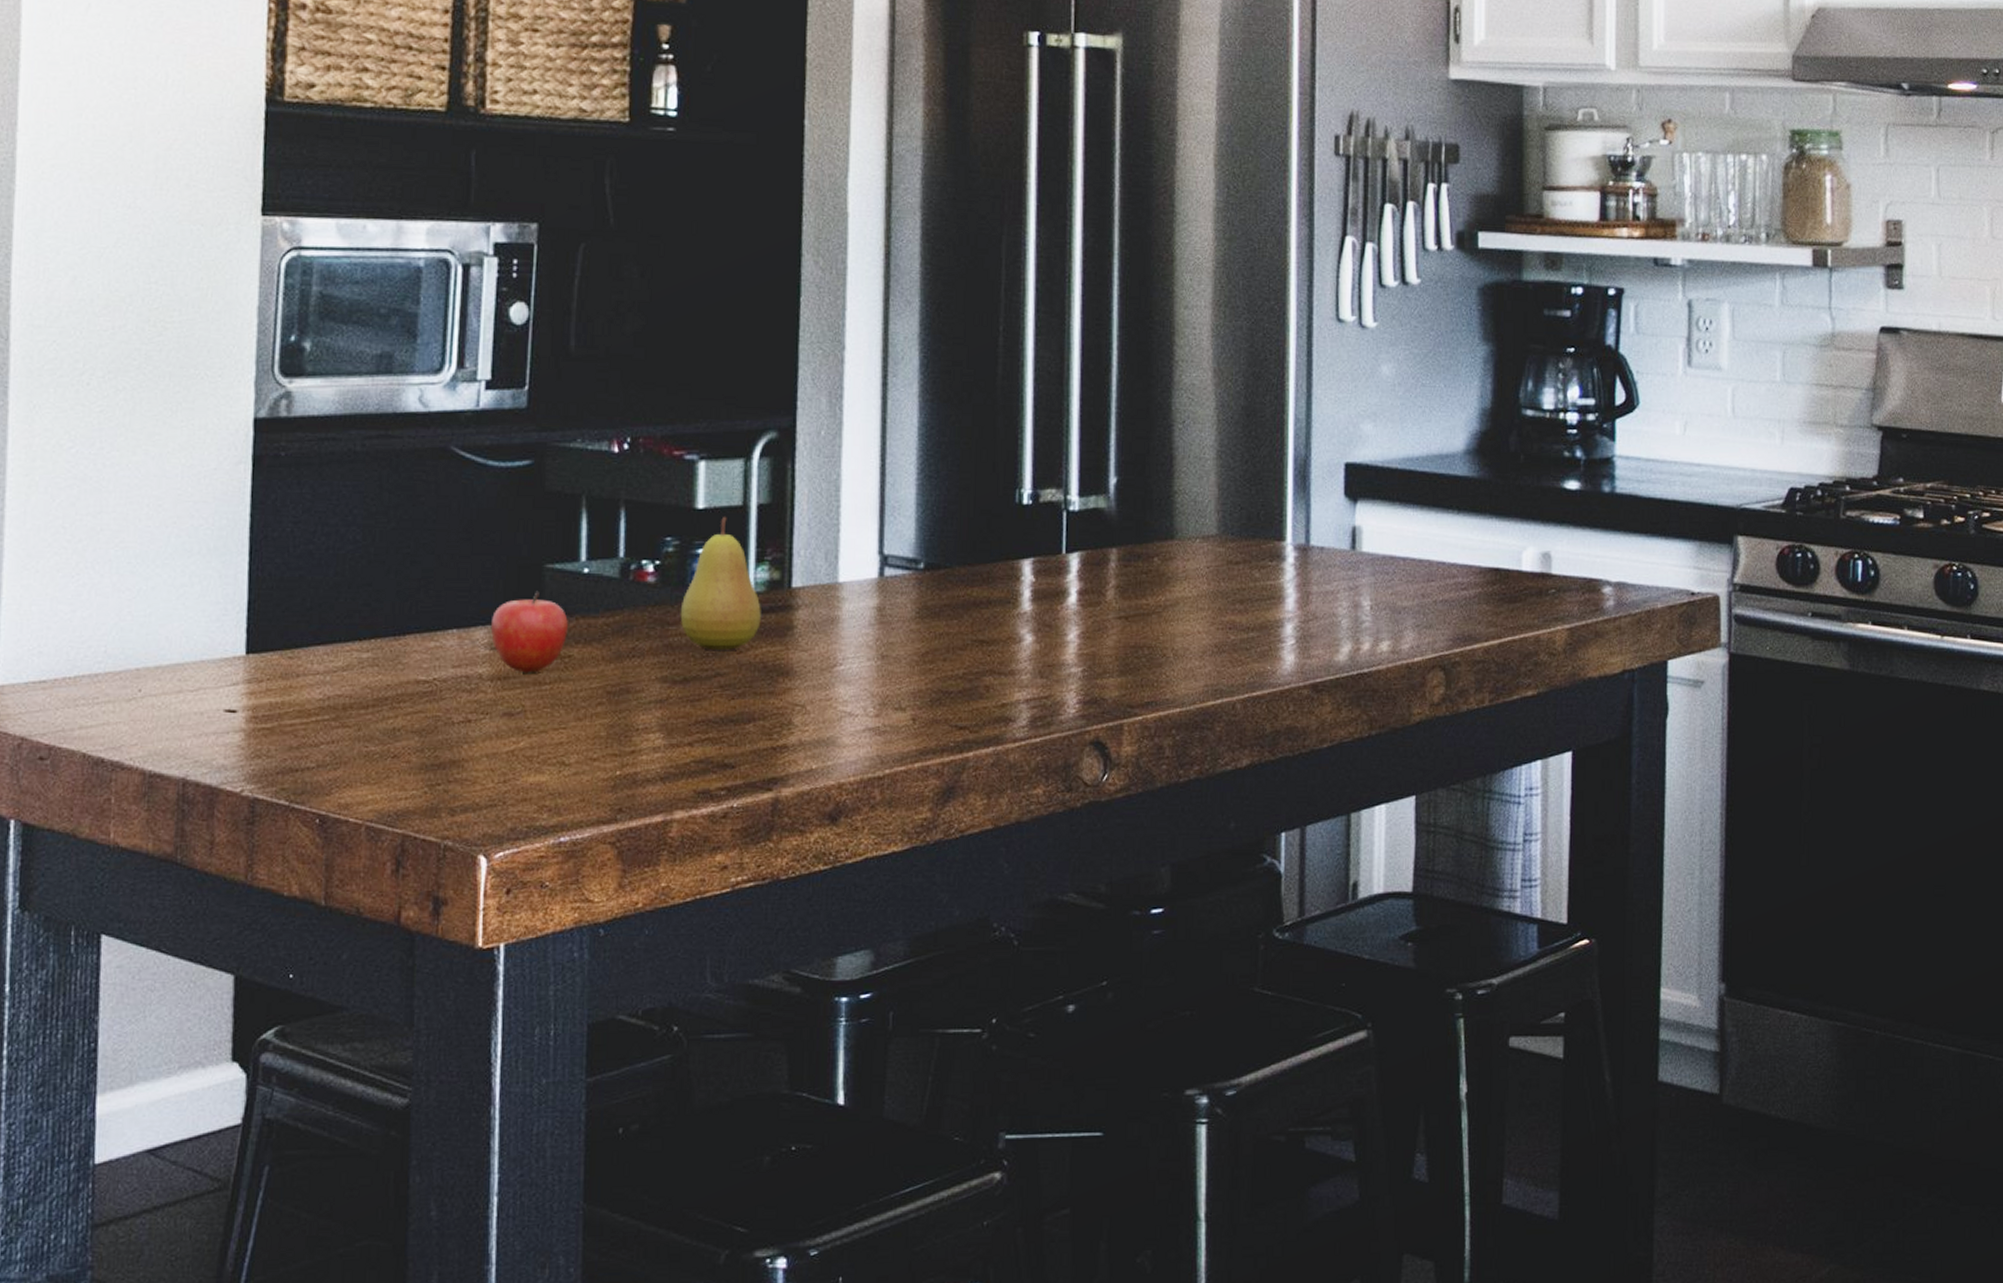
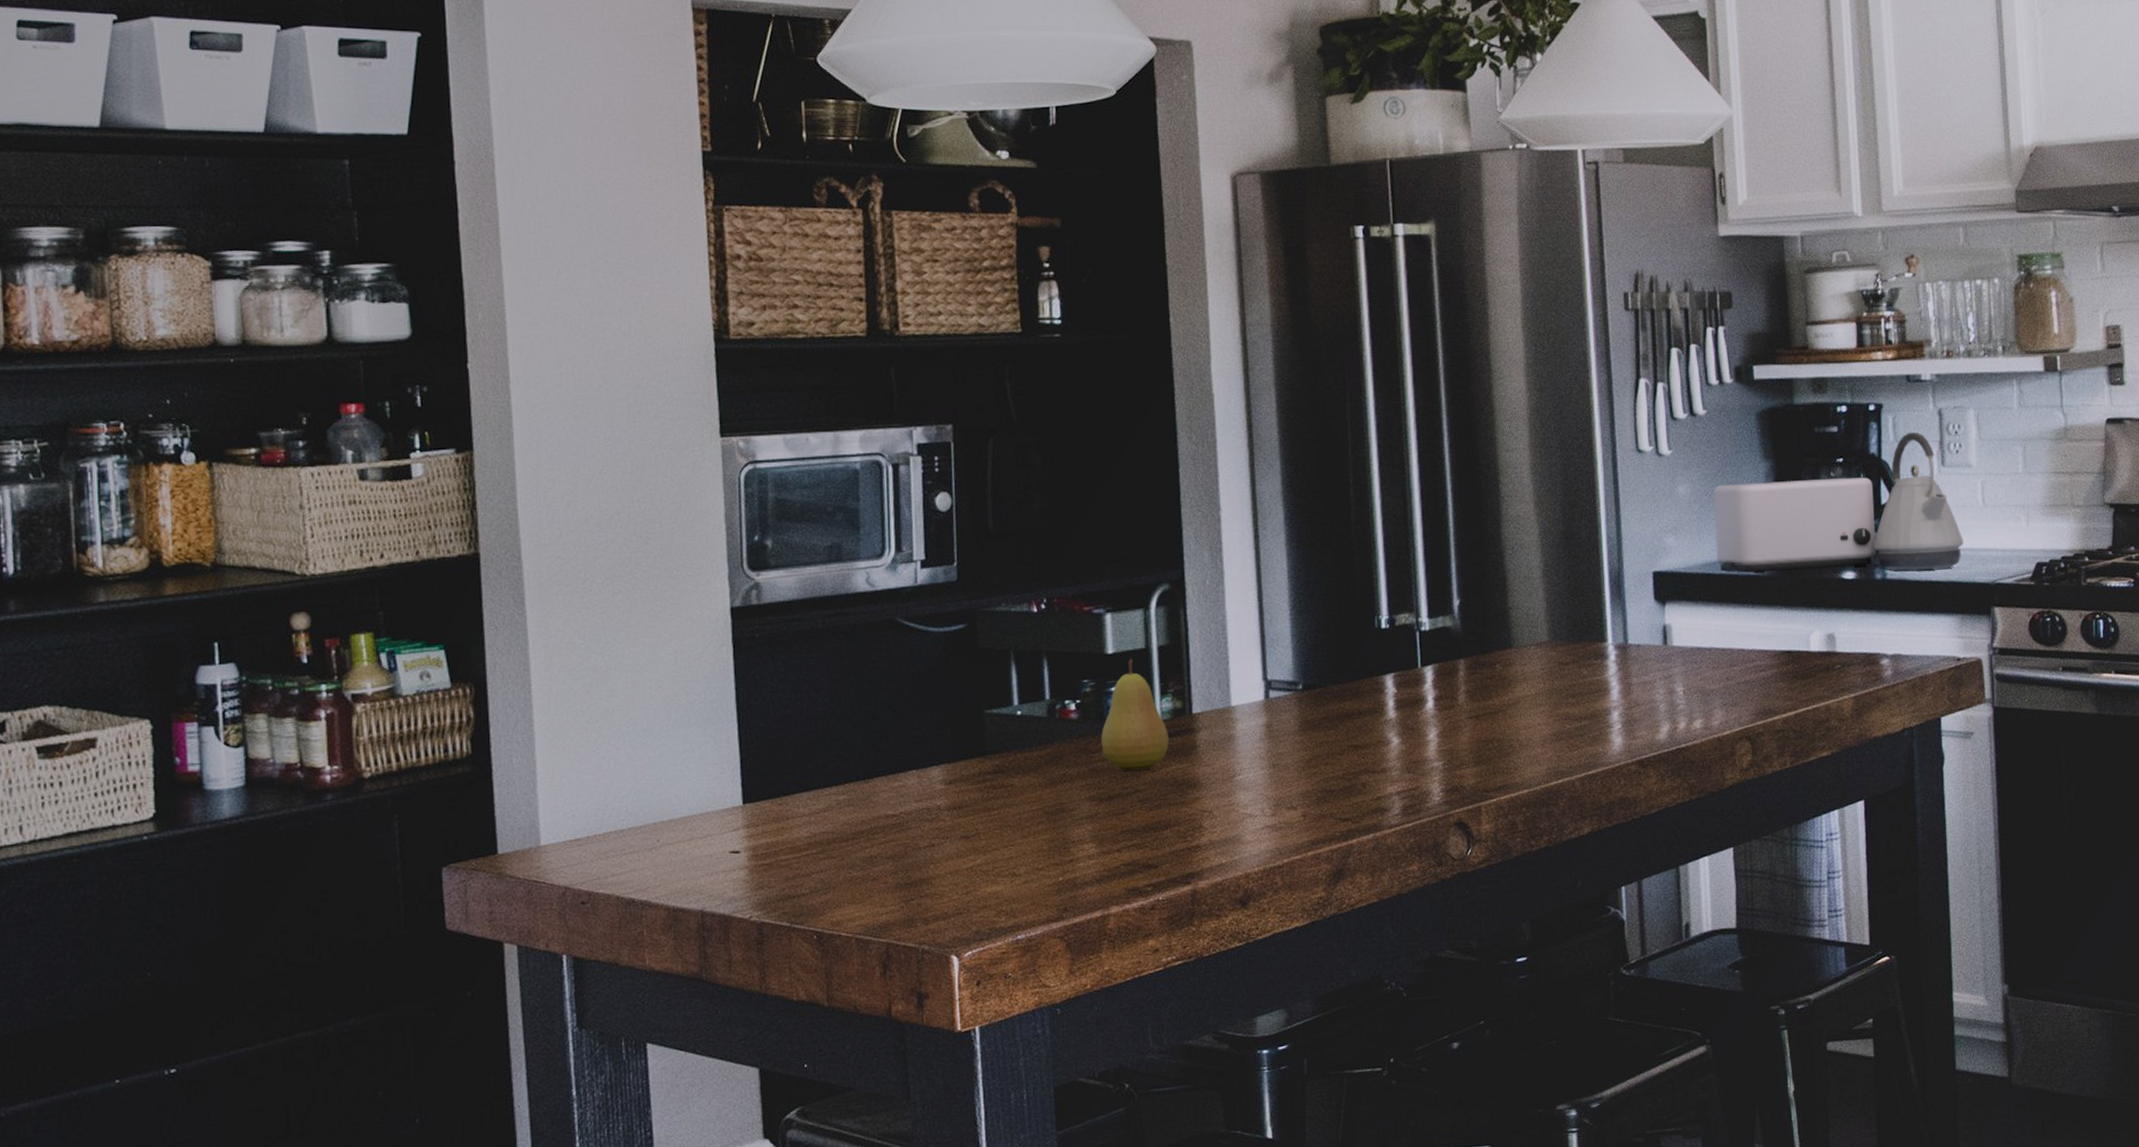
fruit: present [491,592,568,673] -> none [944,734,1008,802]
toaster: none [1420,367,1607,476] -> present [1713,477,1877,573]
kettle: none [1602,323,1707,486] -> present [1873,432,1964,571]

